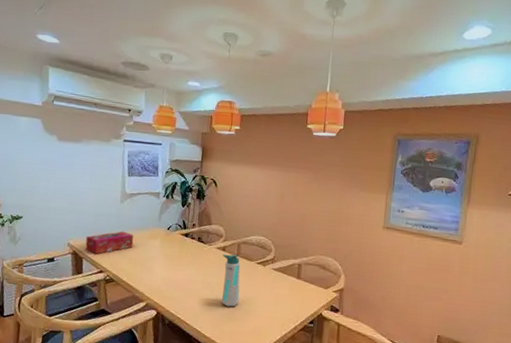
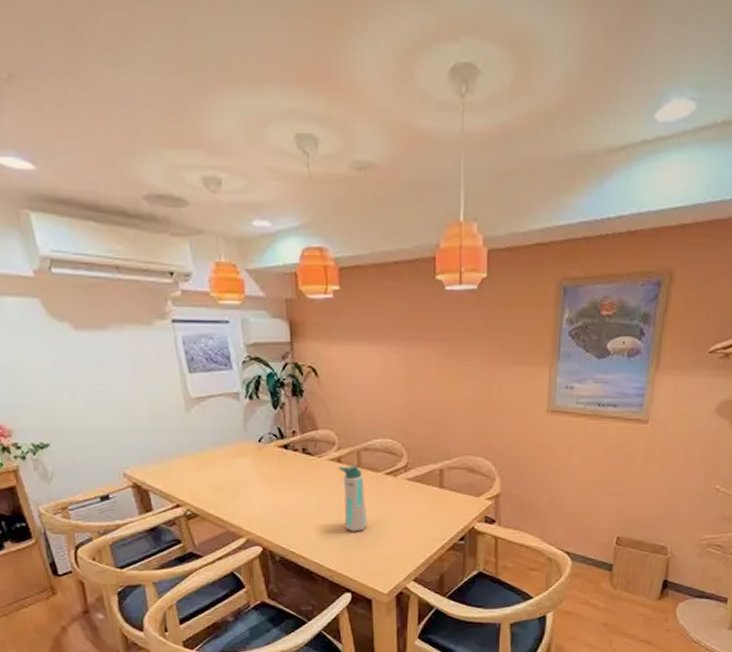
tissue box: present [85,231,134,254] -> none [147,450,215,484]

